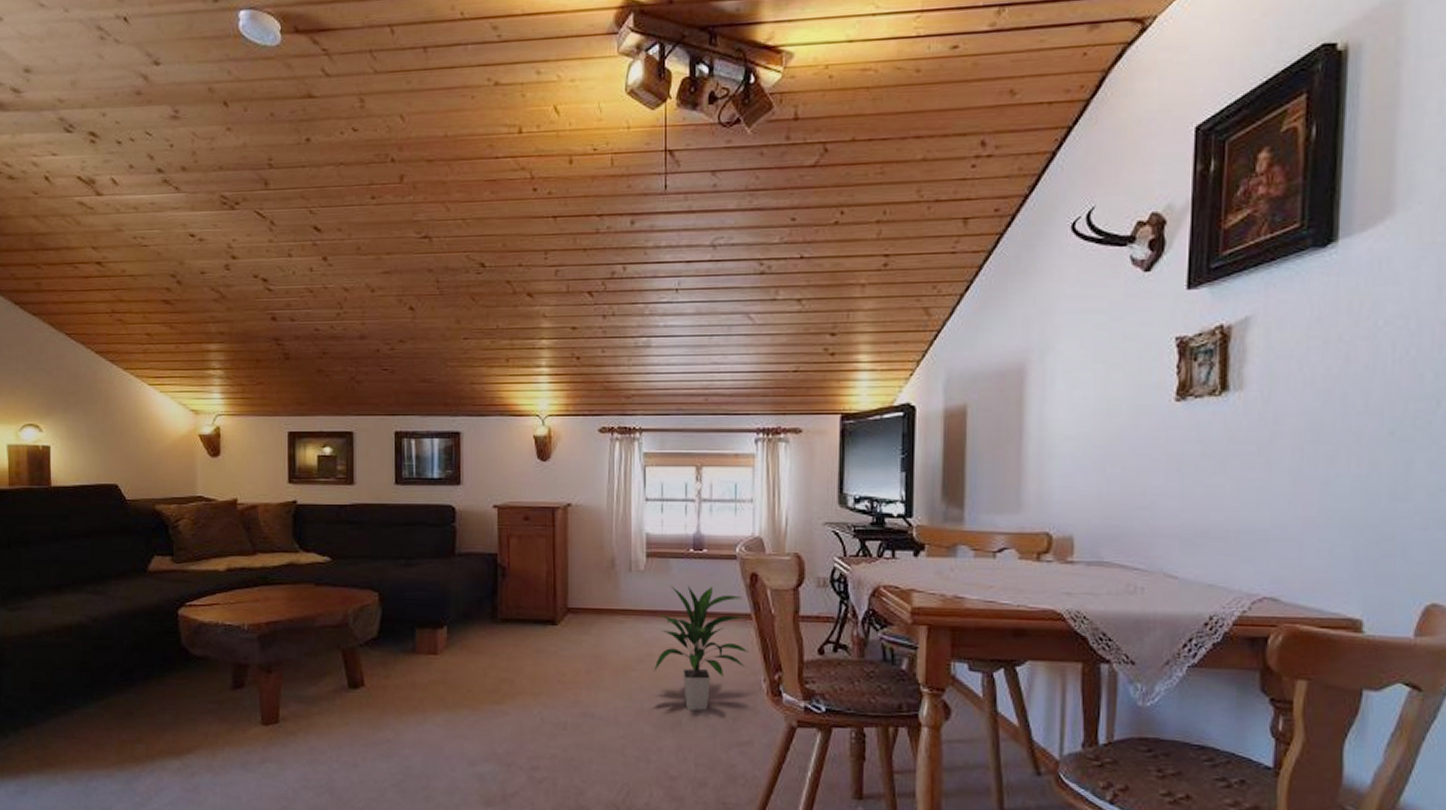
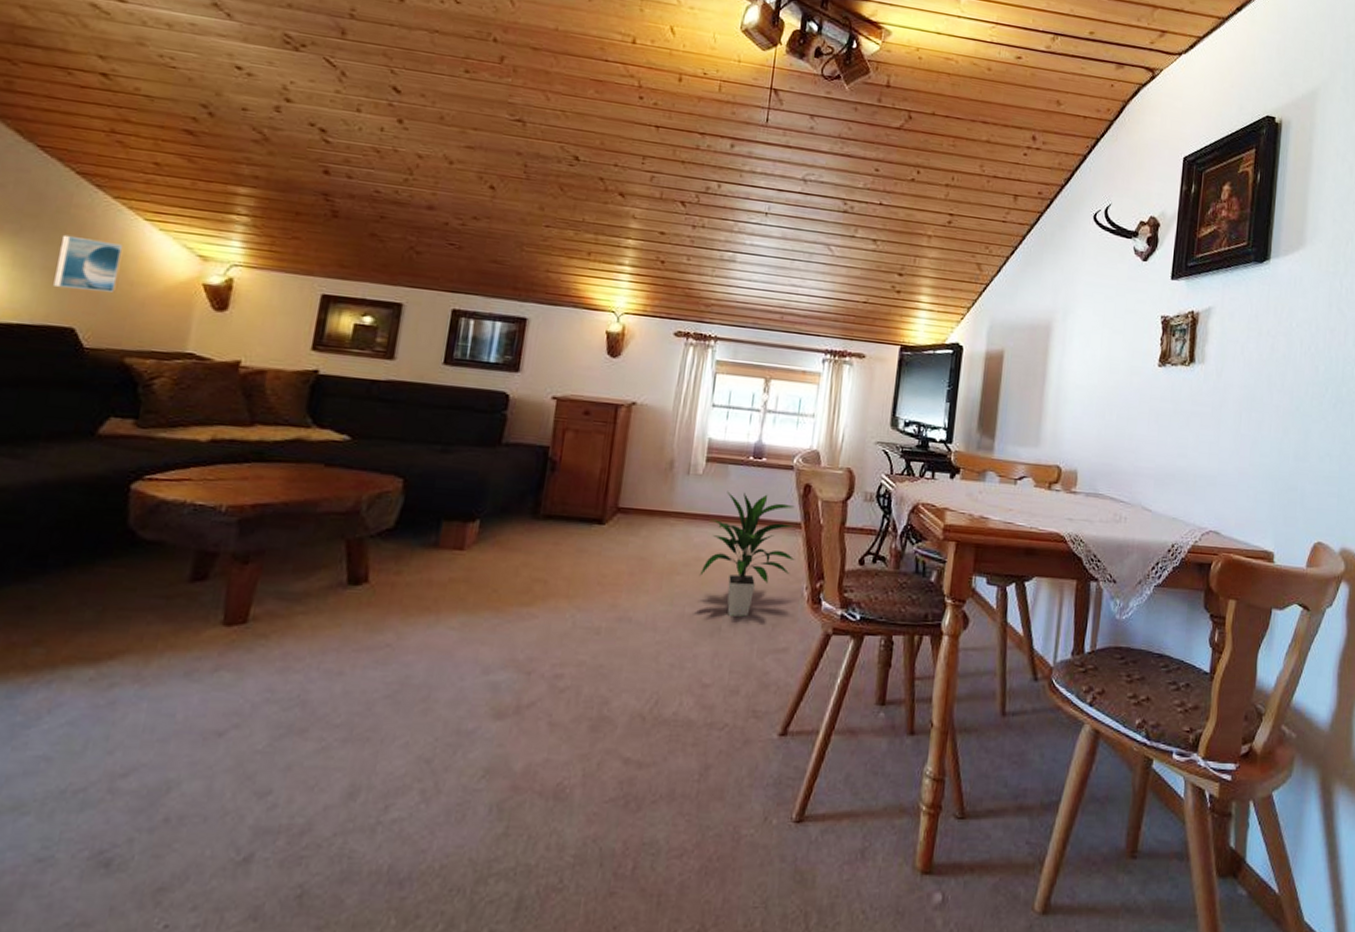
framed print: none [95,406,139,451] -> present [52,234,124,293]

